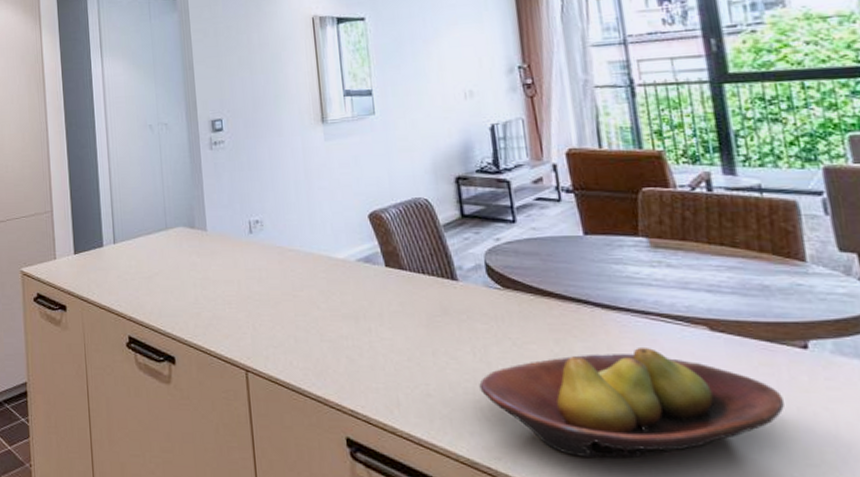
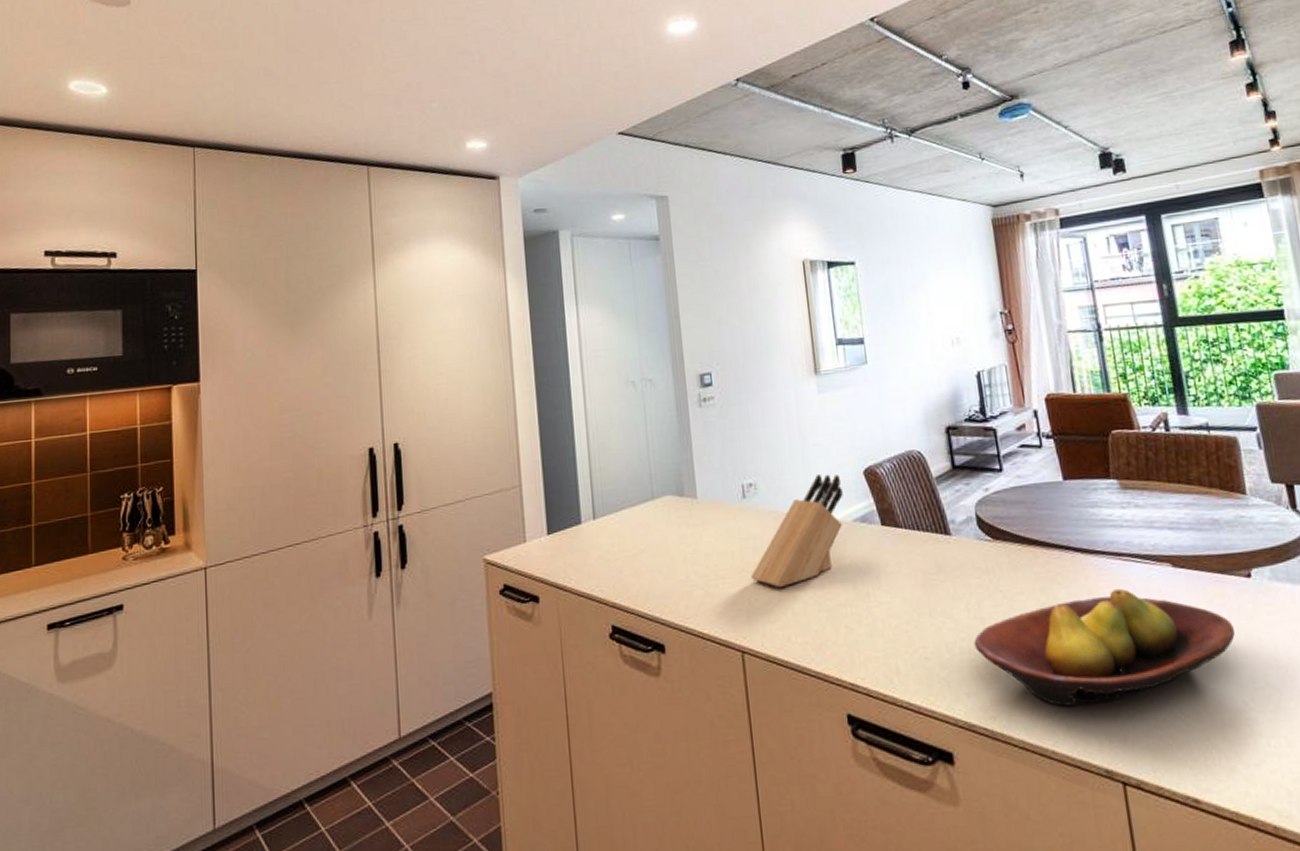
knife block: none [256,215,347,317] -> present [751,473,843,588]

